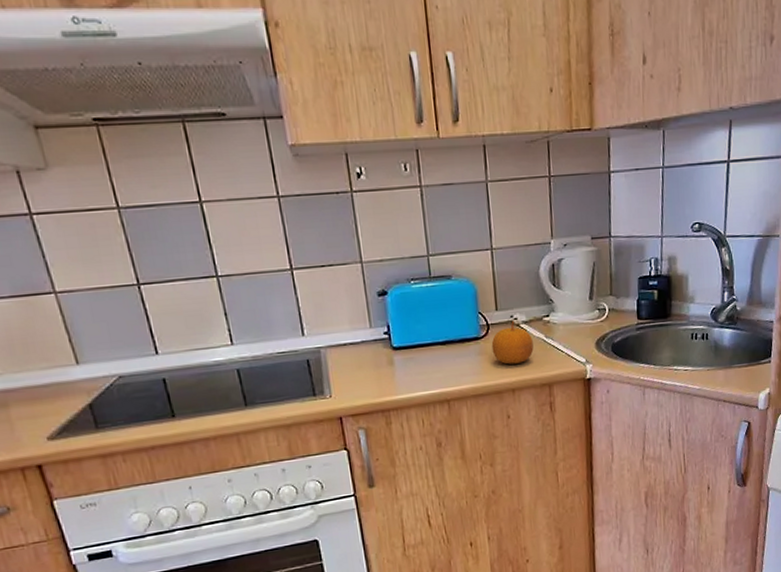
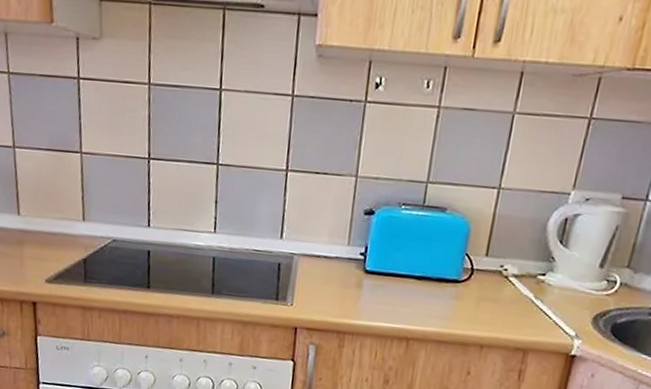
fruit: present [491,320,534,365] -> none [469,270,519,319]

